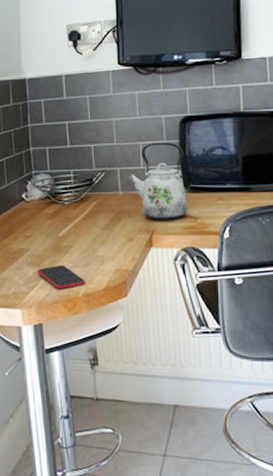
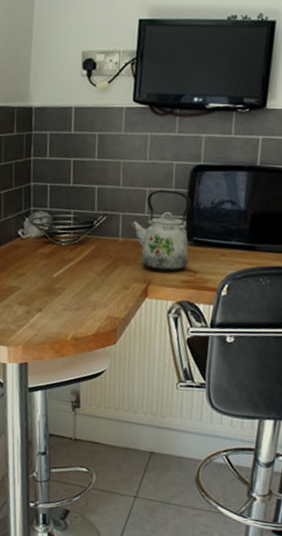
smartphone: present [38,265,86,290] -> none [27,306,76,331]

